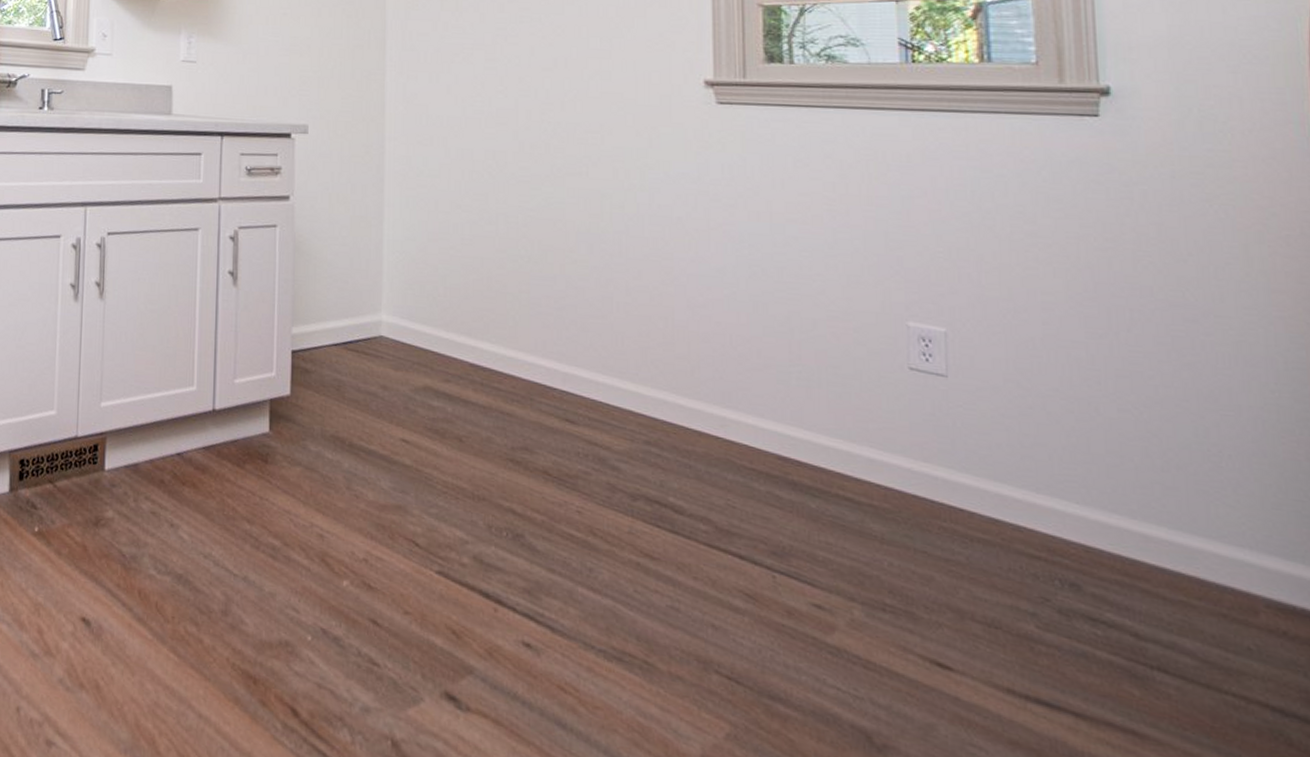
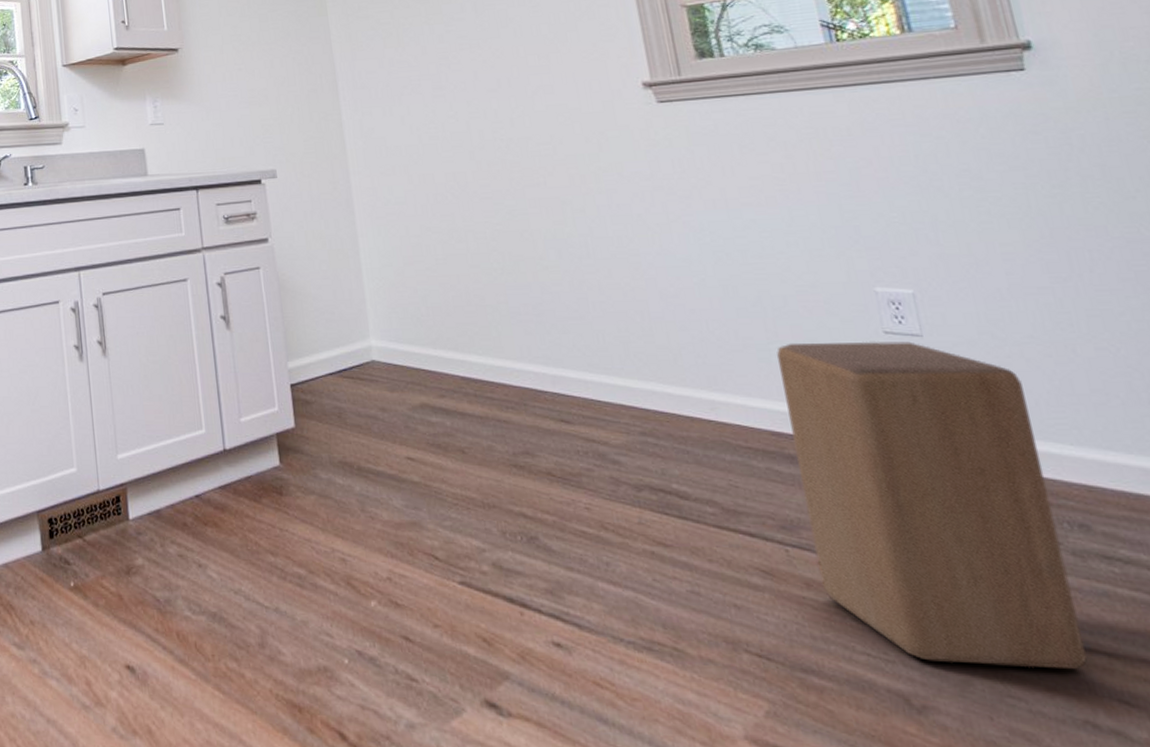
stool: none [797,368,1055,726] -> present [777,341,1087,670]

